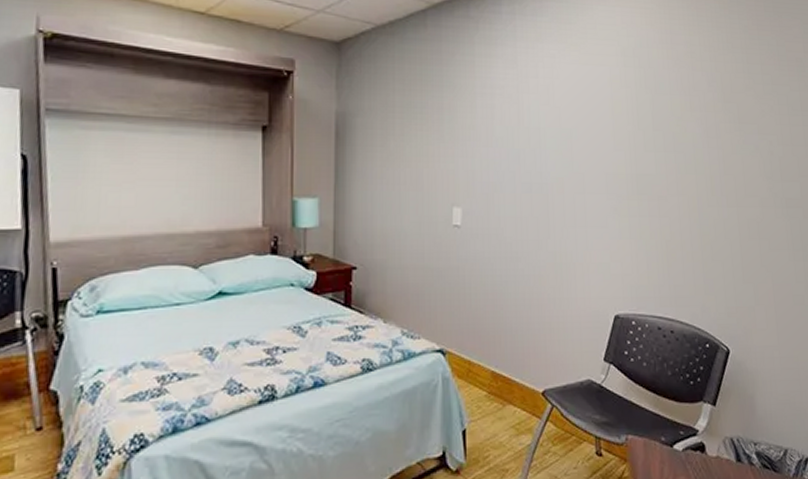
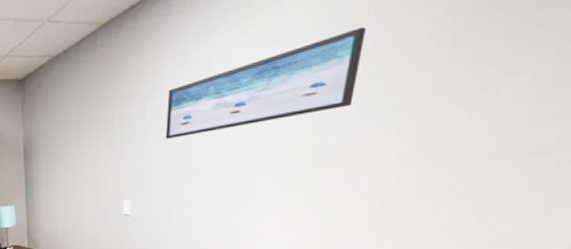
wall art: none [497,68,663,143] -> present [165,27,367,139]

